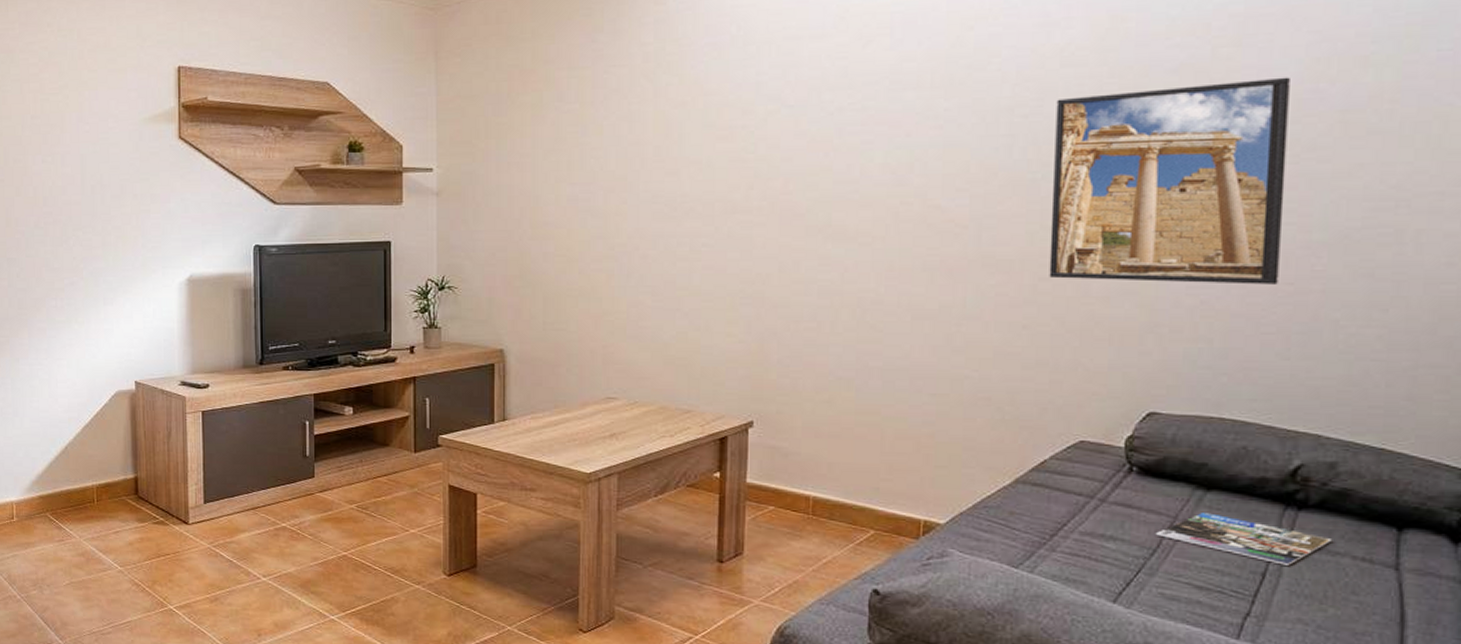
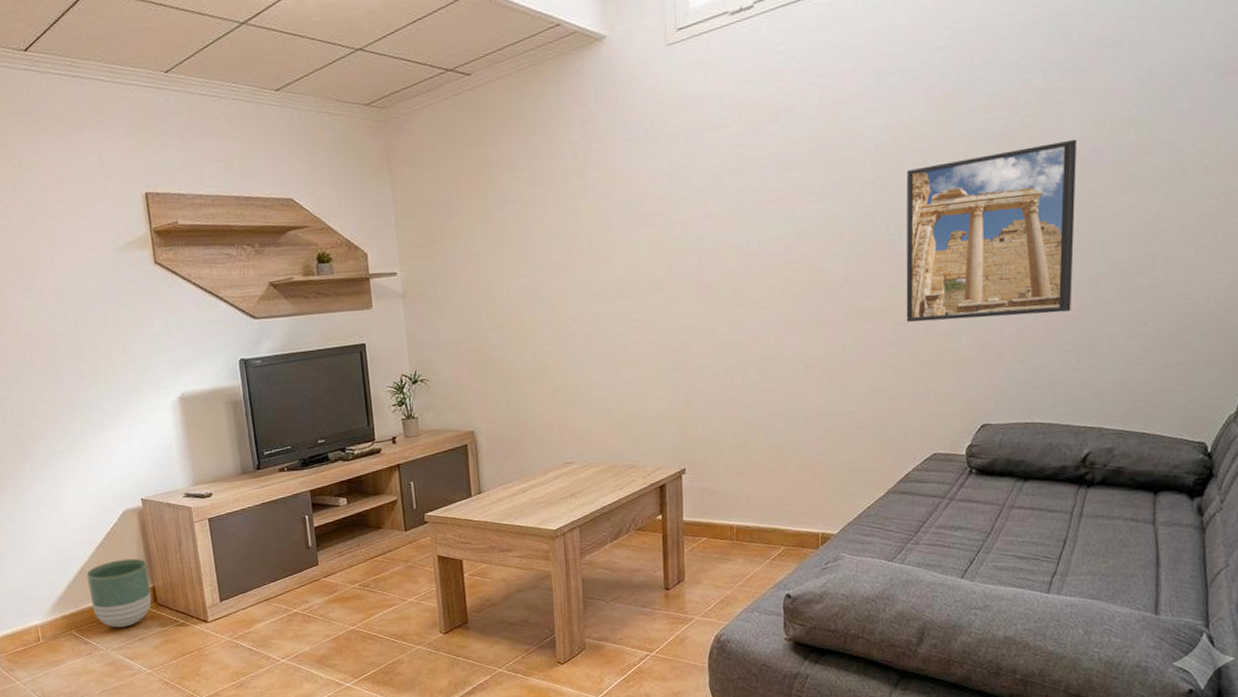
planter: none [69,443,133,517] -> present [86,558,152,628]
magazine: present [1155,513,1333,565] -> none [989,498,1111,532]

